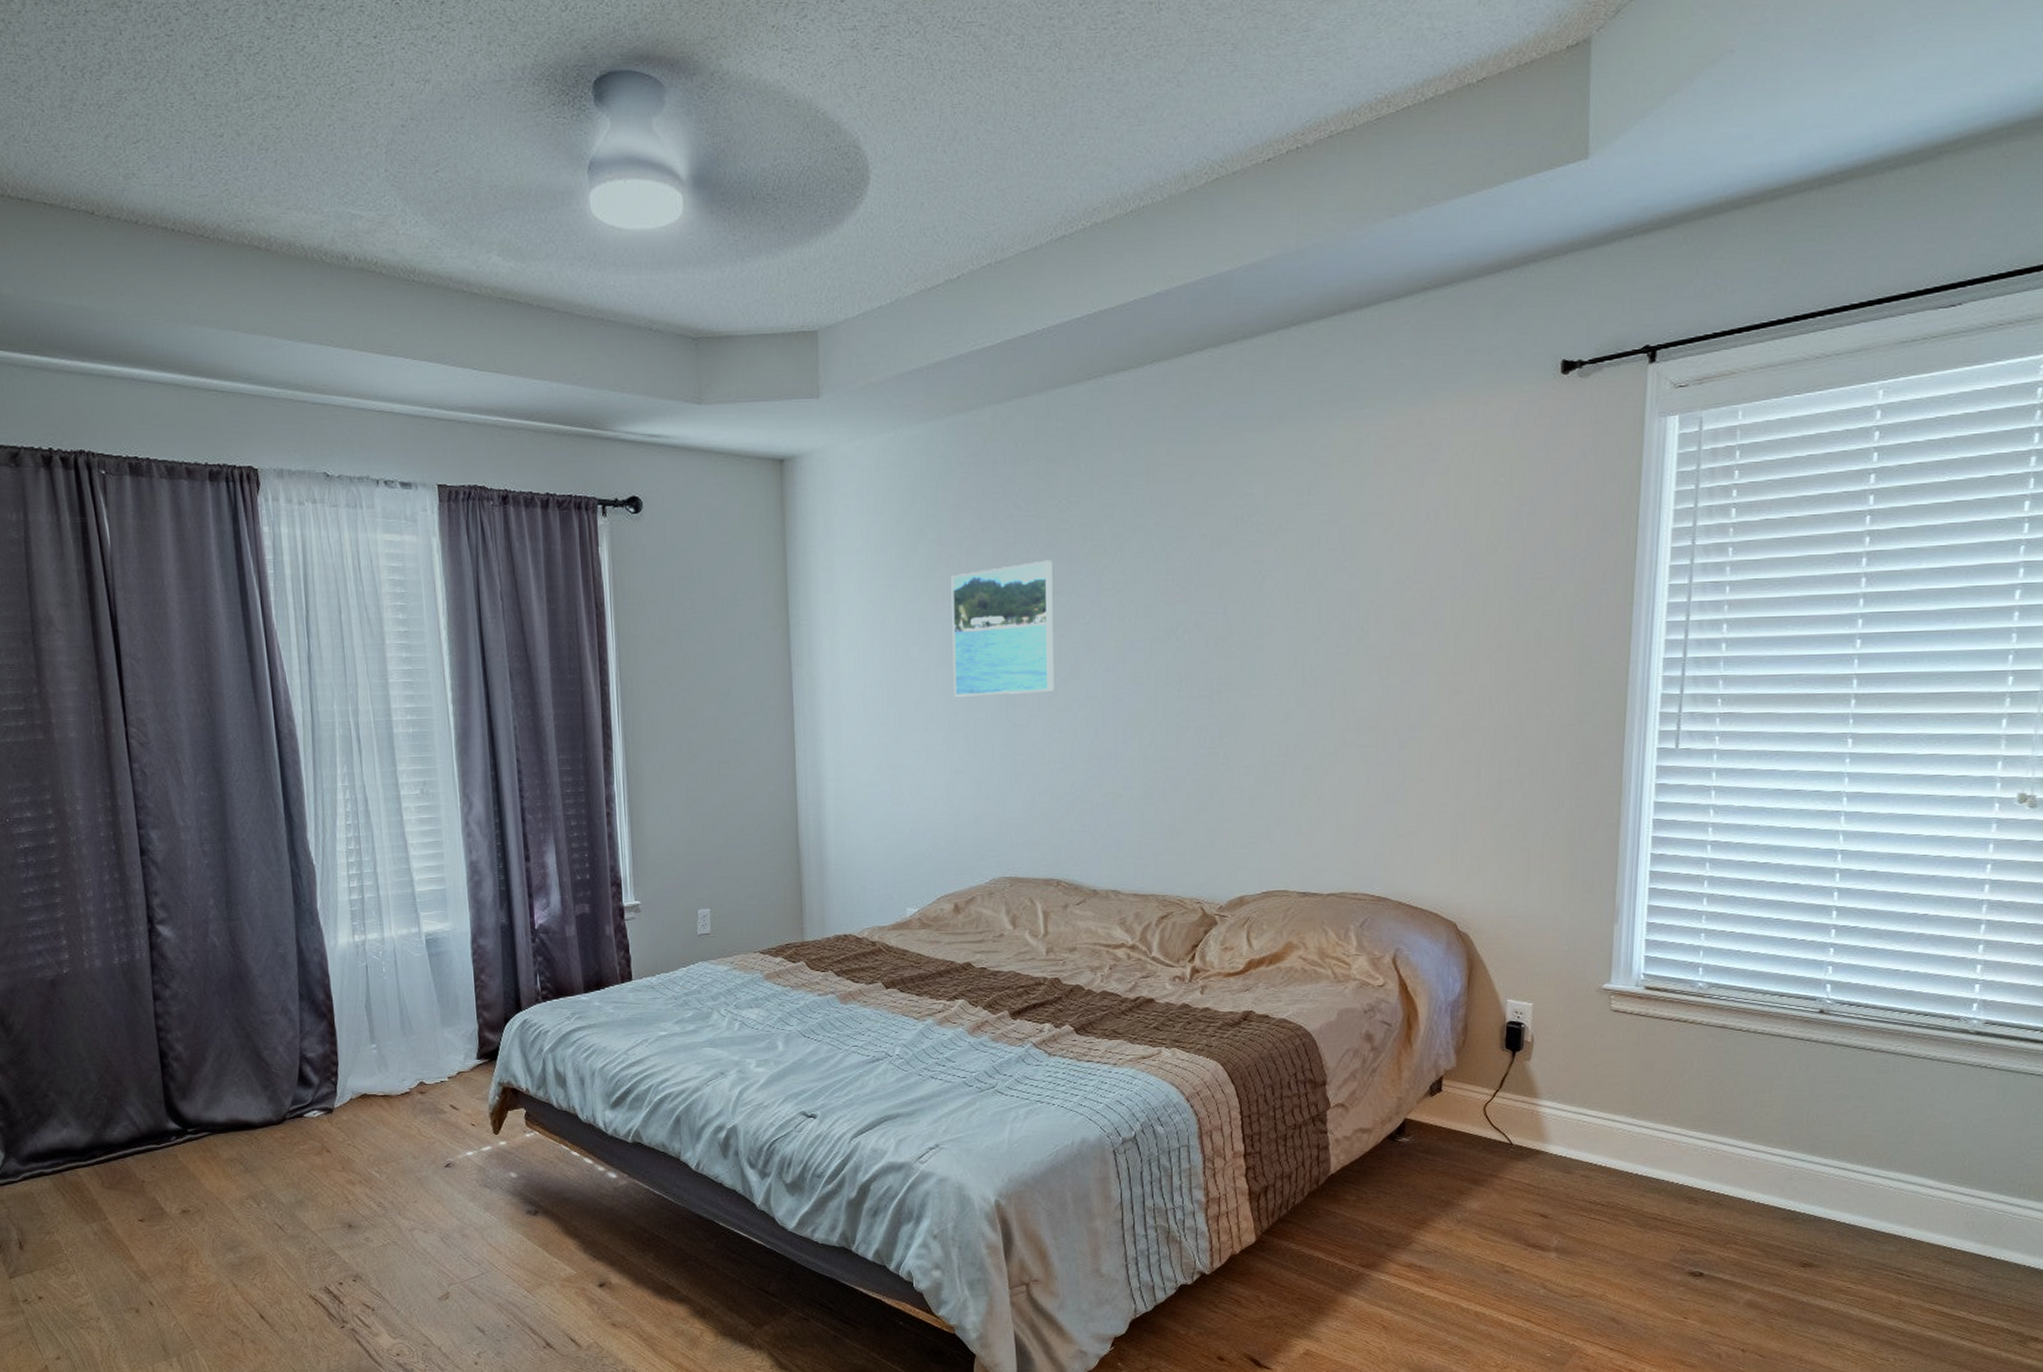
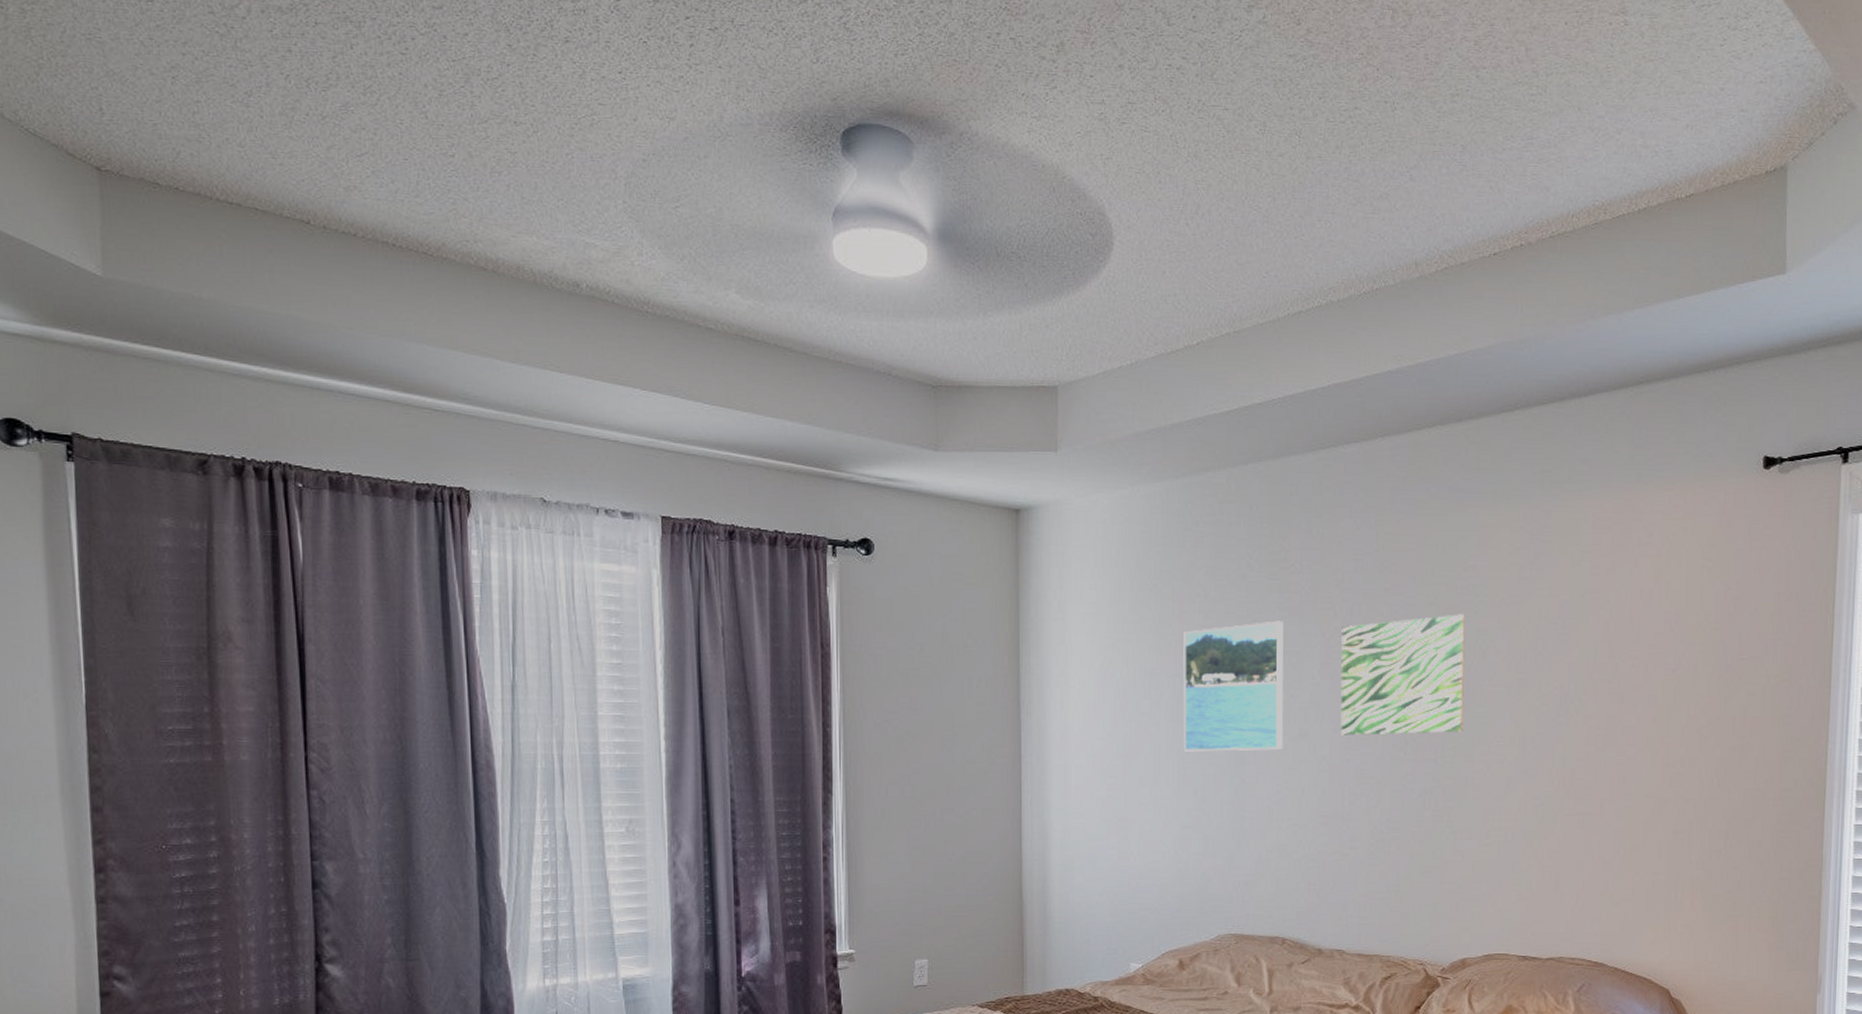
wall art: none [1112,544,1240,675] -> present [1340,614,1465,735]

